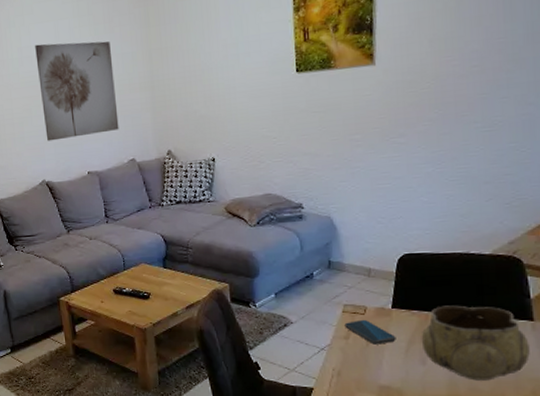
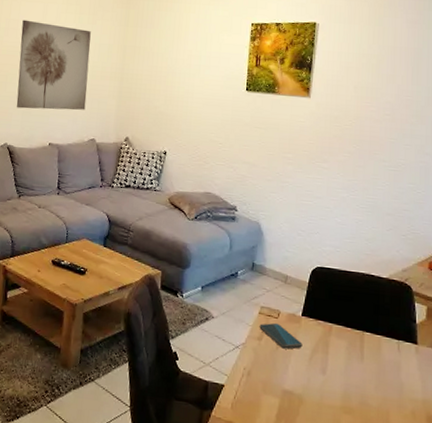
decorative bowl: present [421,305,530,381] -> none [323,319,413,397]

